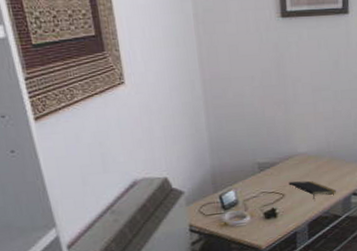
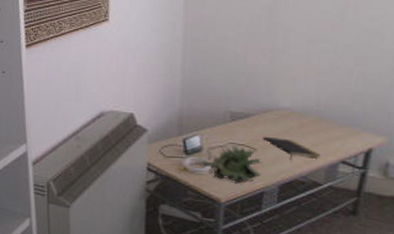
succulent plant: none [239,194,292,229] -> present [201,145,263,183]

